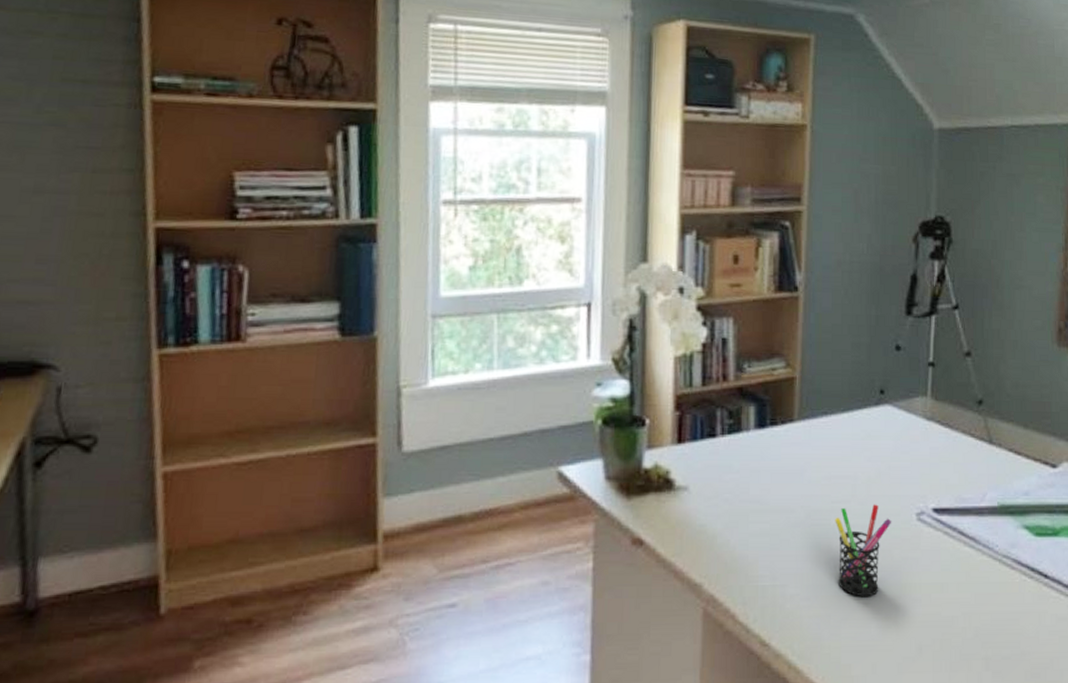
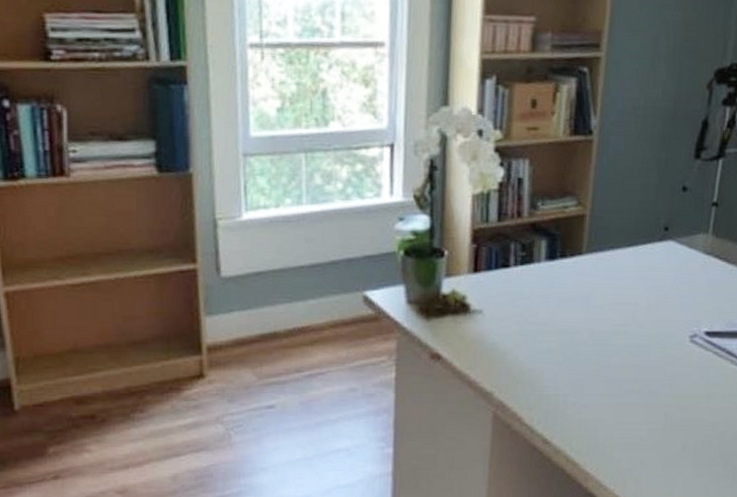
pen holder: present [835,504,892,598] -> none [614,327,667,406]

